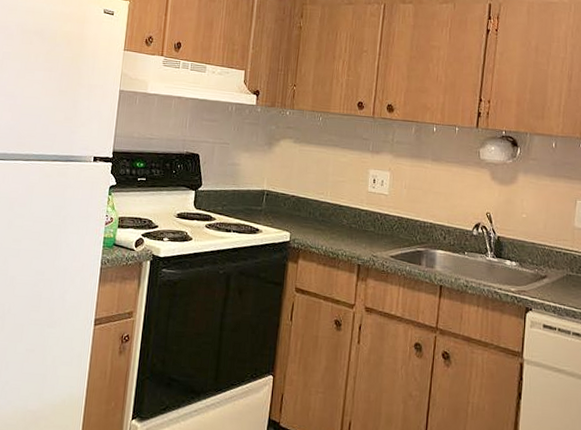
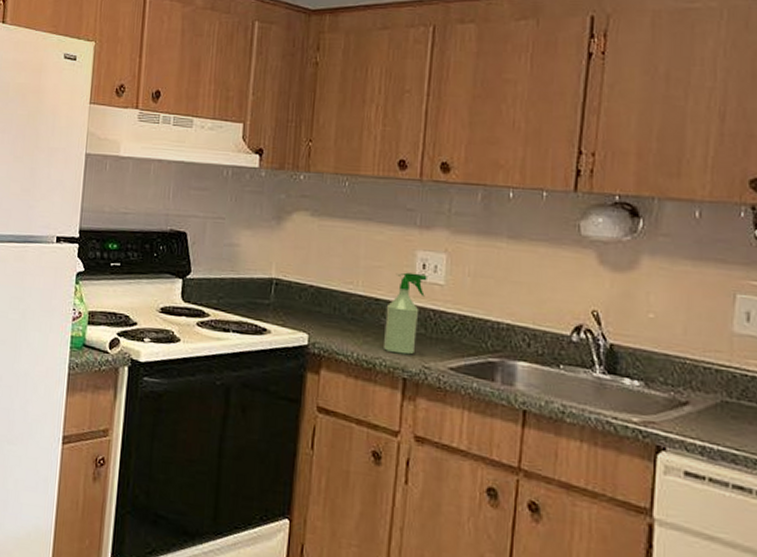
spray bottle: none [345,185,376,247] -> present [384,272,427,355]

